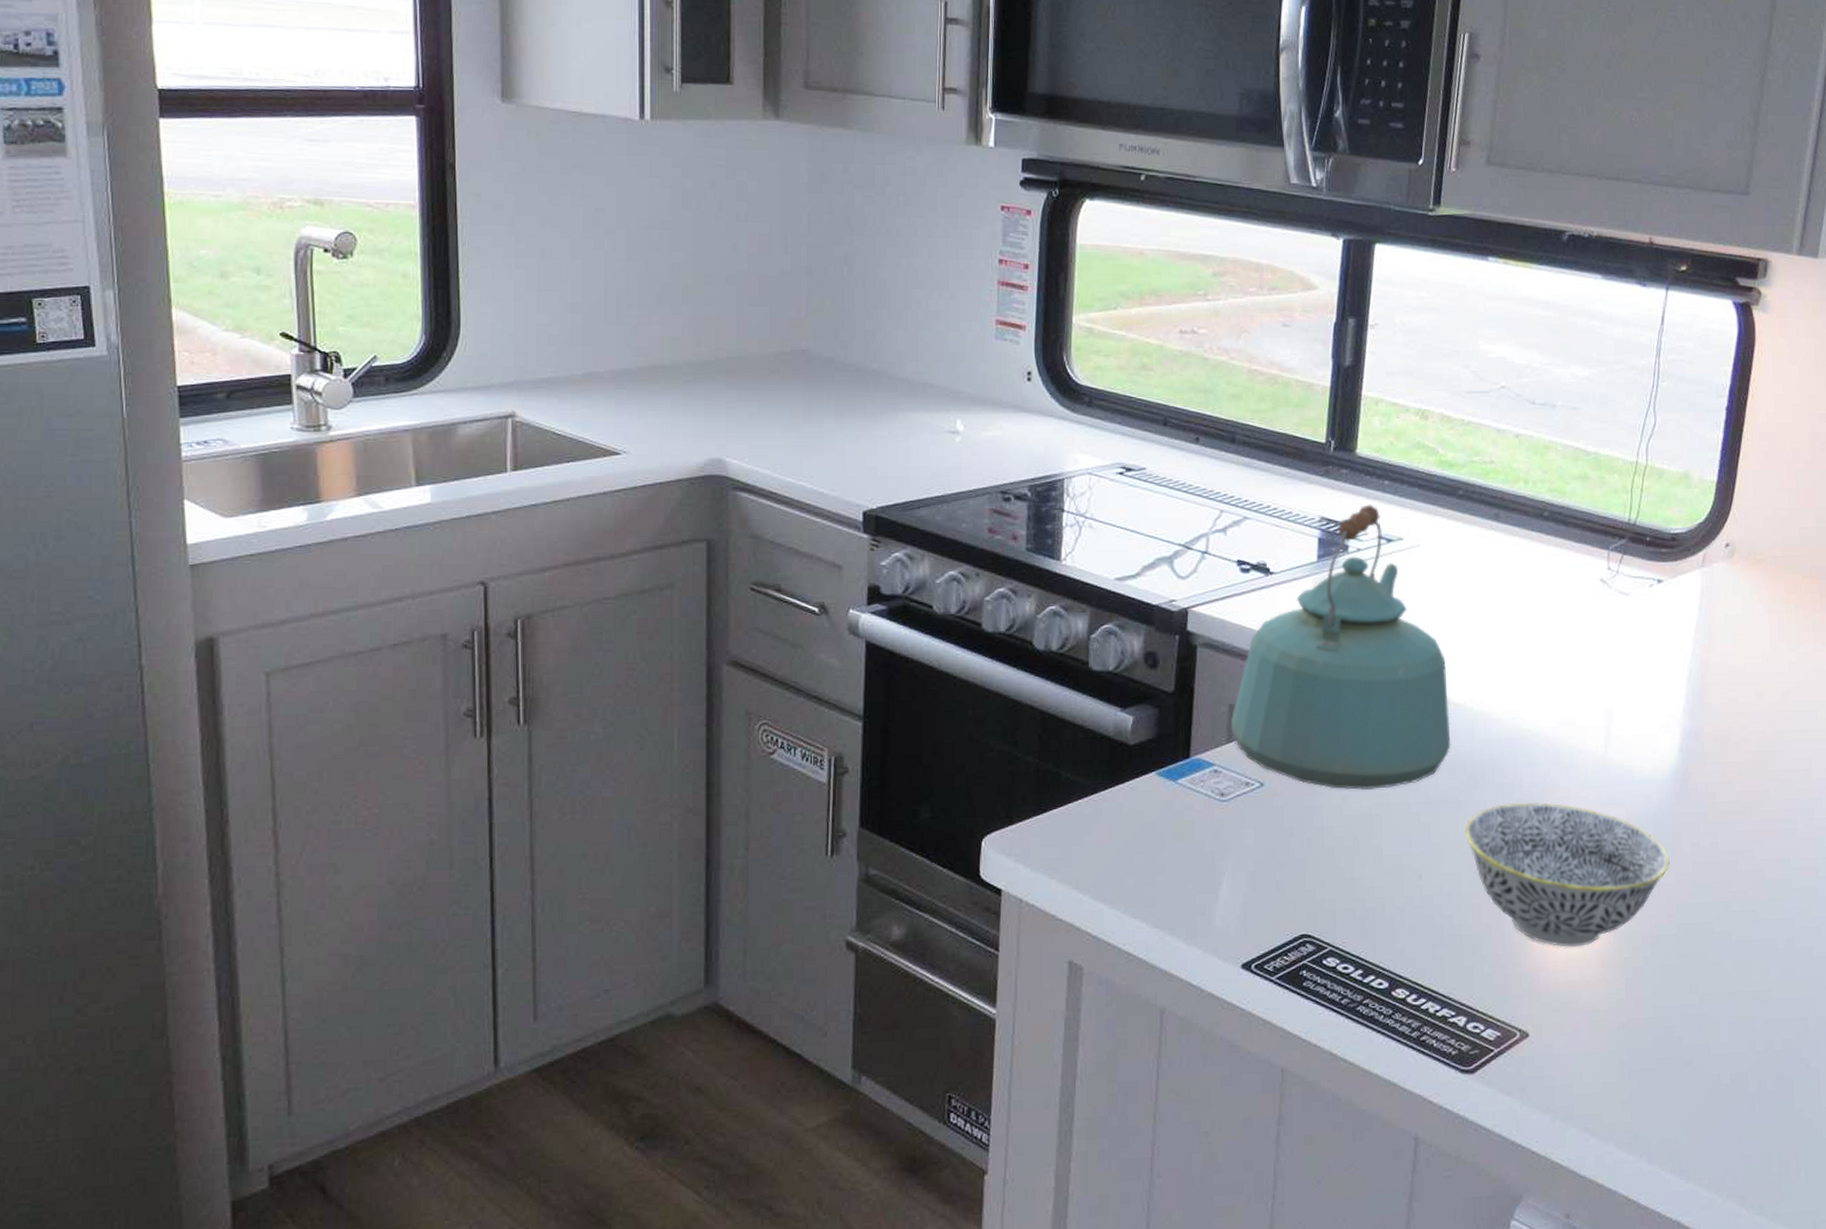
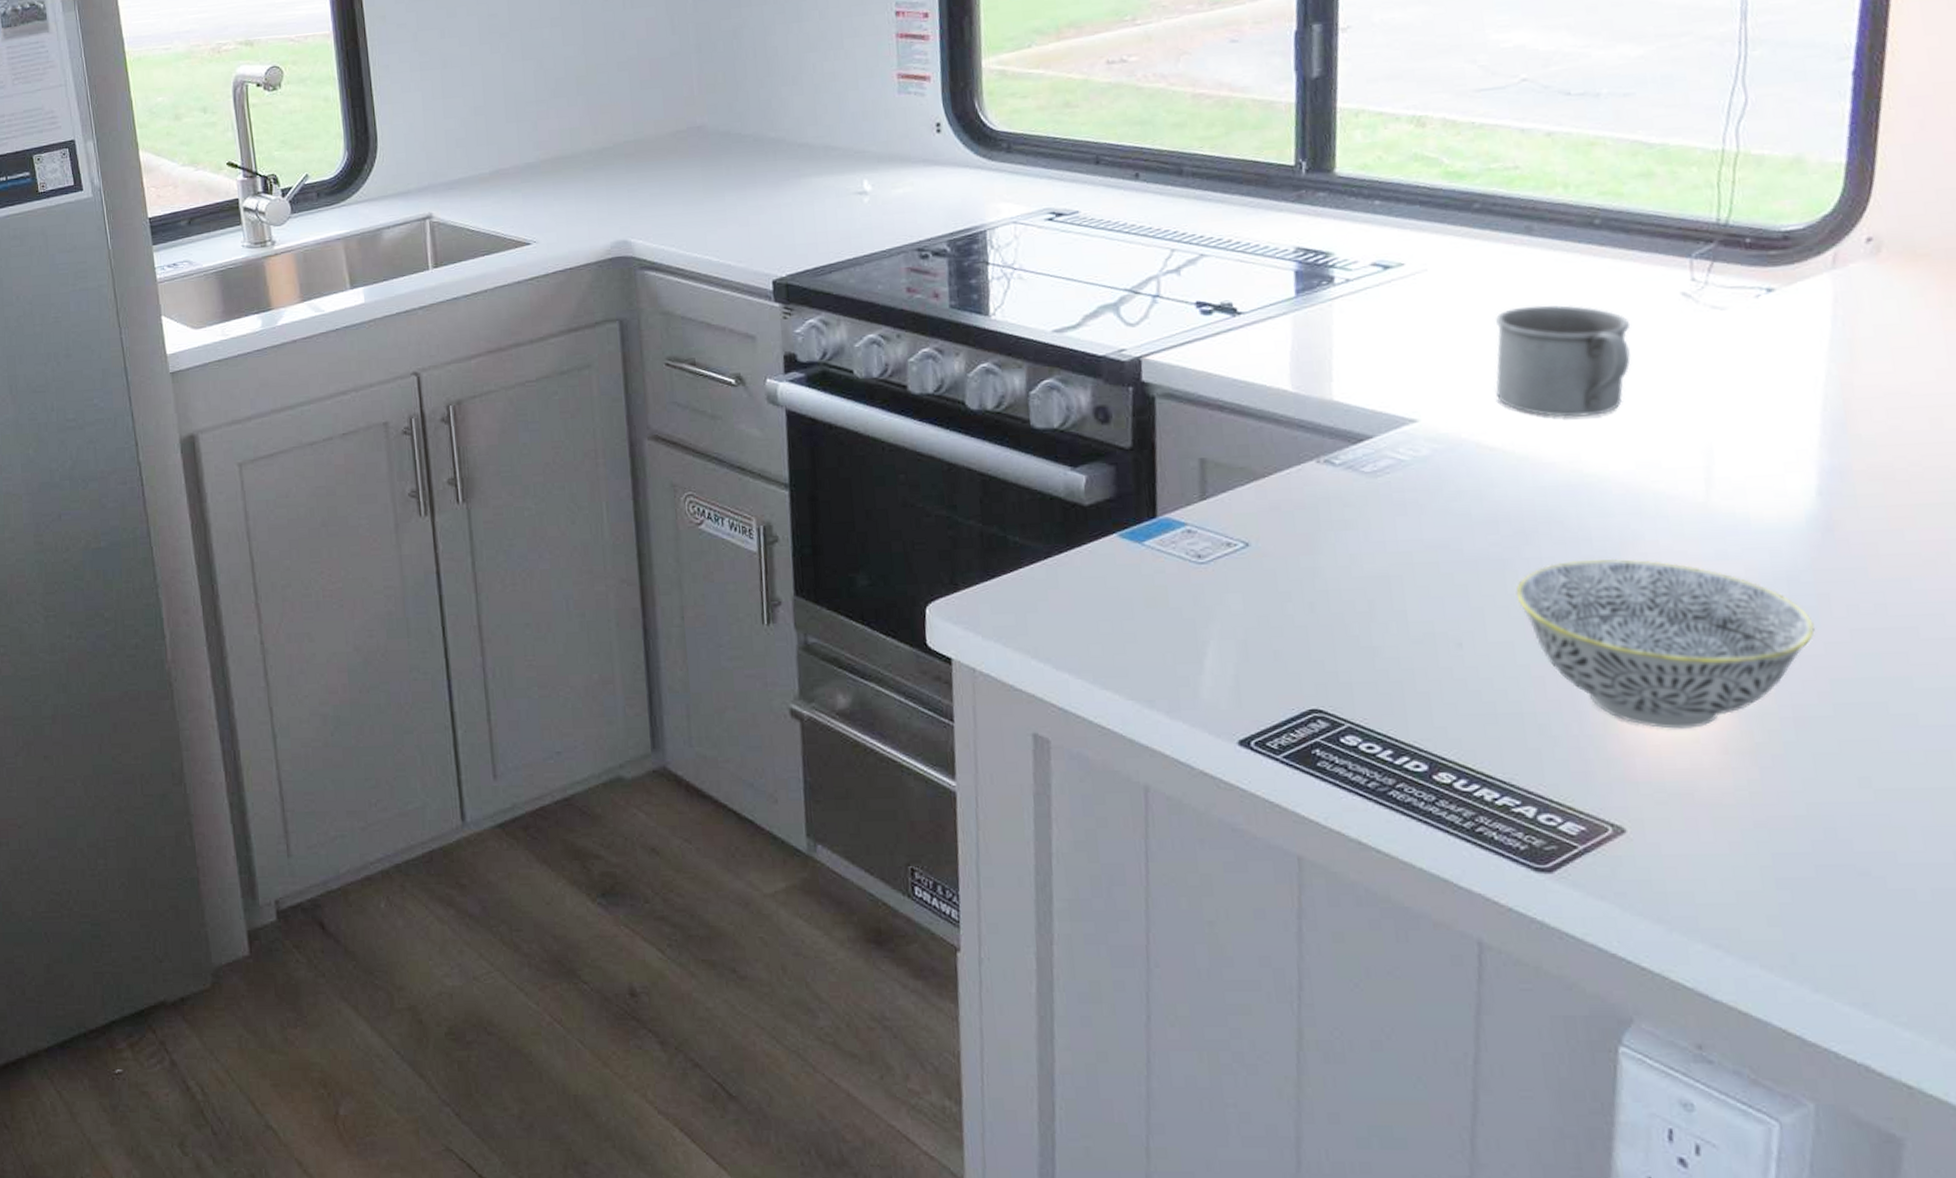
kettle: present [1230,504,1451,790] -> none [1202,229,1489,549]
mug: none [1463,582,1563,680] -> present [1495,305,1631,417]

